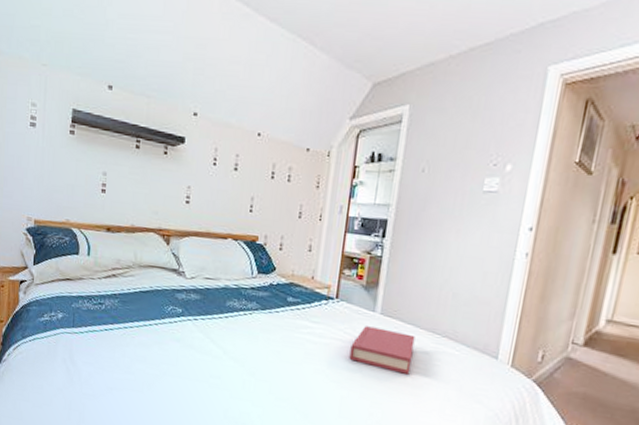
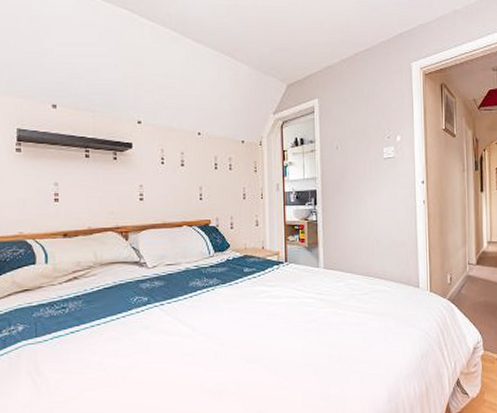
hardback book: present [349,326,415,375] -> none [304,280,355,316]

